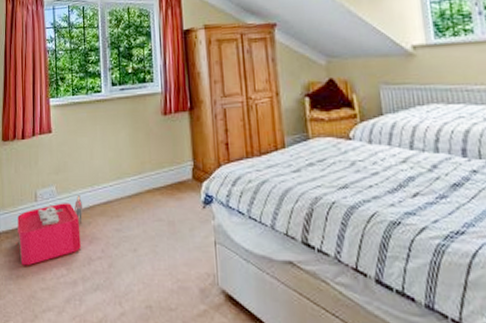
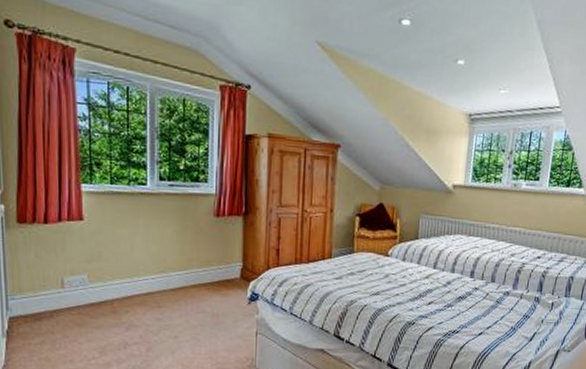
storage bin: present [17,196,83,266] -> none [39,285,120,349]

